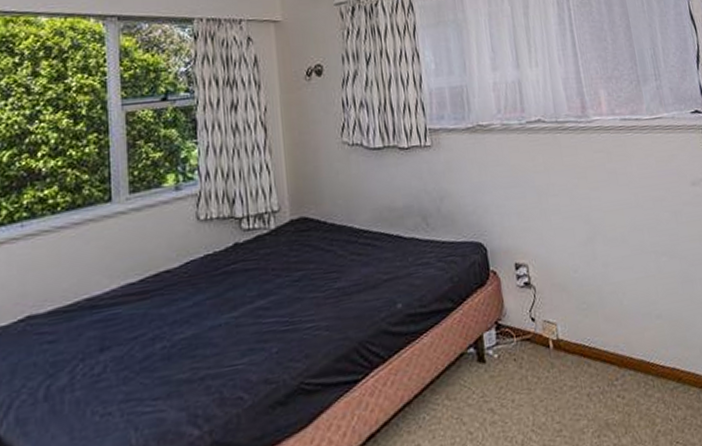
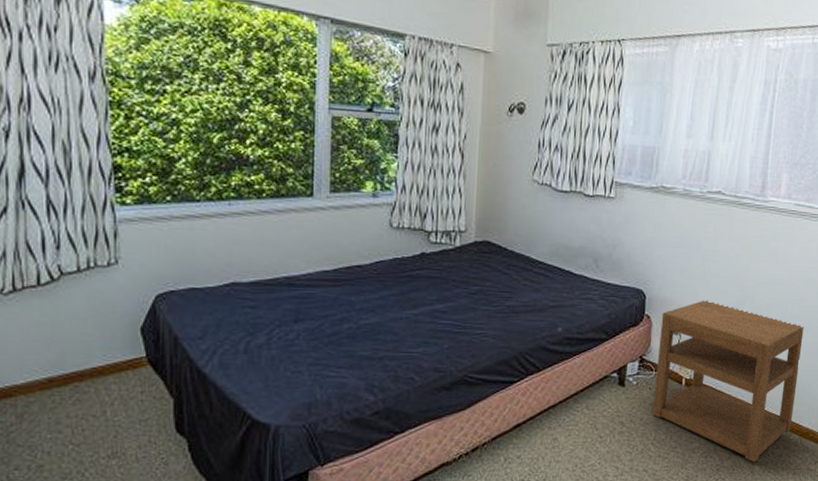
nightstand: none [509,241,688,434] -> present [652,300,804,463]

